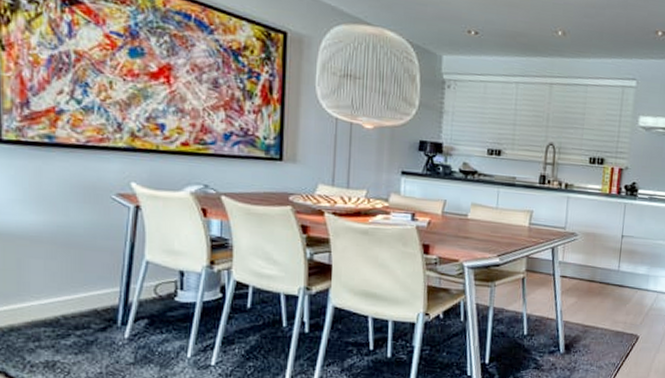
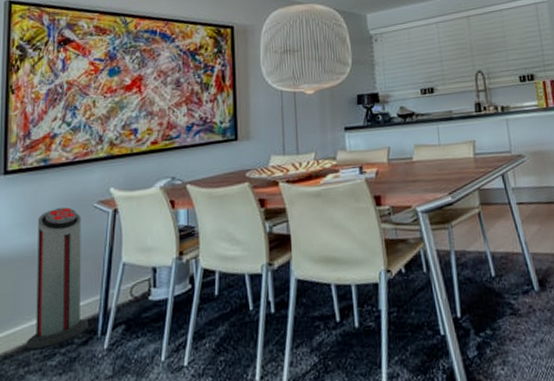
air purifier: none [36,192,107,327] -> present [27,207,89,349]

